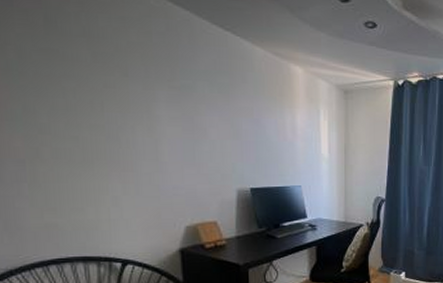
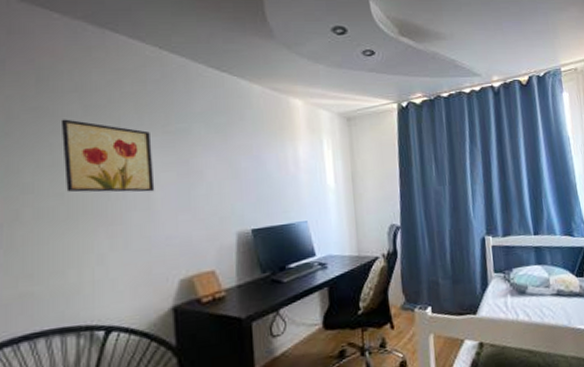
wall art: none [71,64,162,144] -> present [60,119,155,193]

